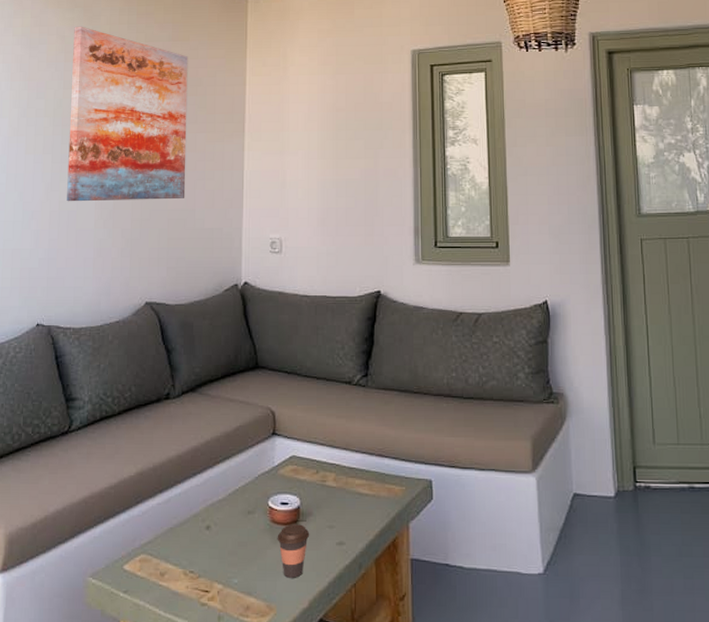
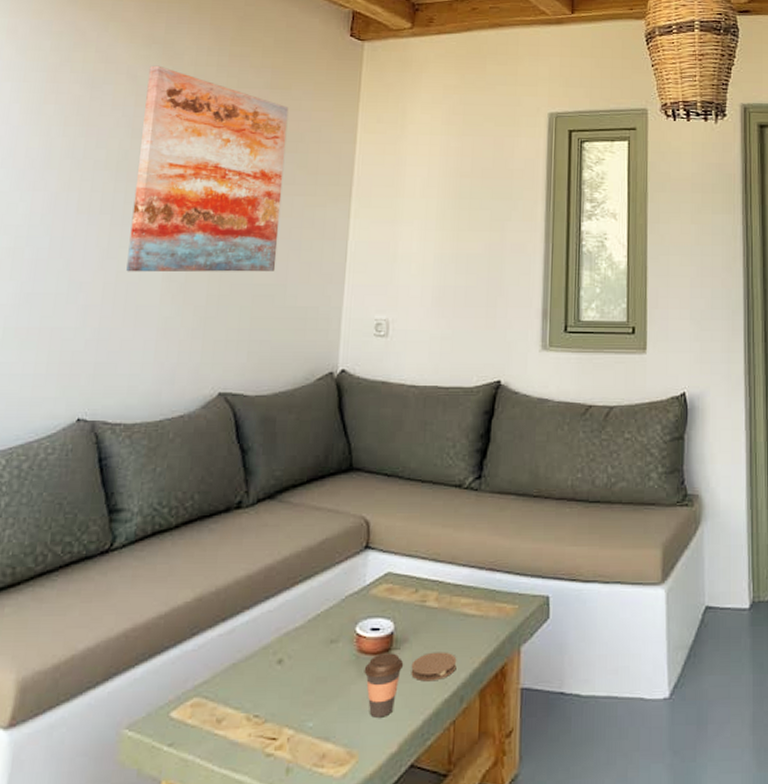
coaster: none [316,525,355,550] -> present [411,652,457,682]

